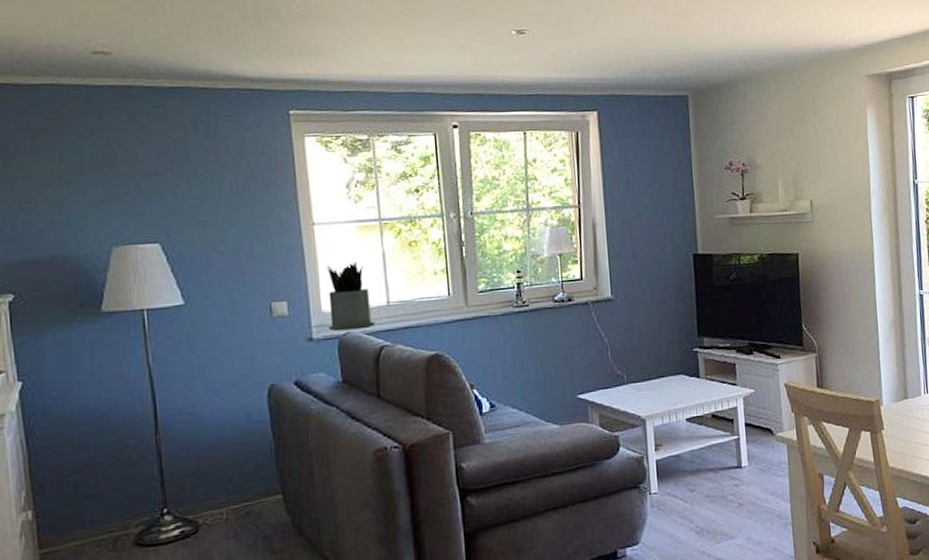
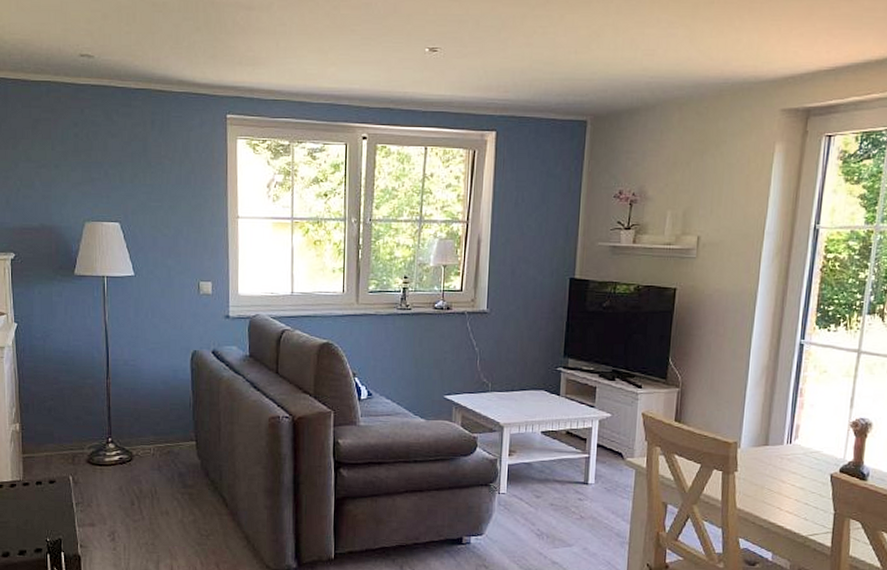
planter: present [326,261,377,332] -> none [242,254,281,313]

